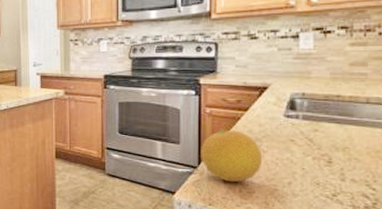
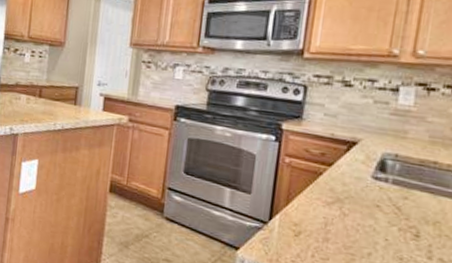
fruit: present [201,129,263,183] -> none [273,183,343,246]

